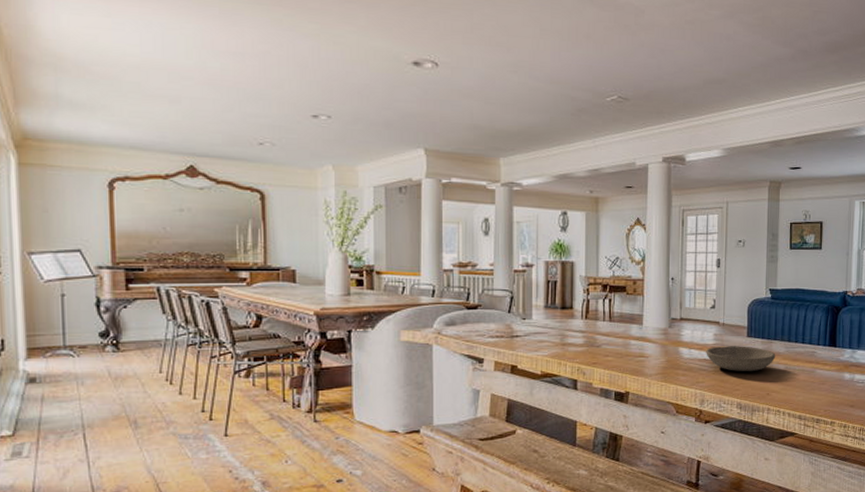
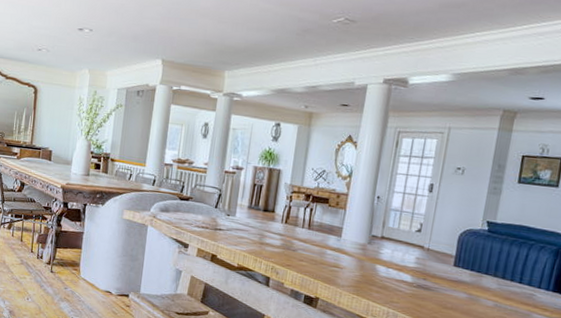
bowl: present [706,346,776,371] -> none [404,270,485,303]

